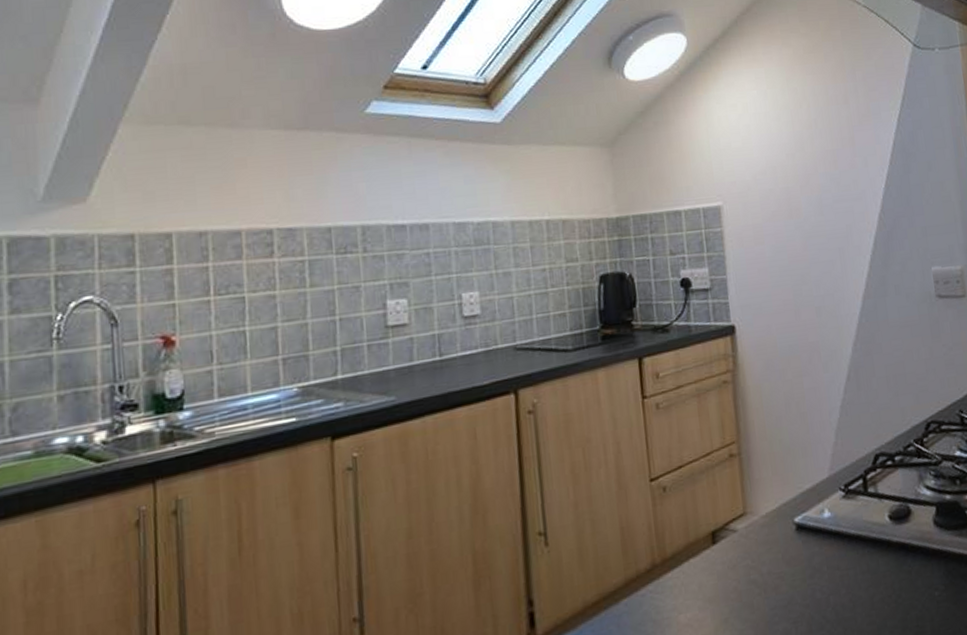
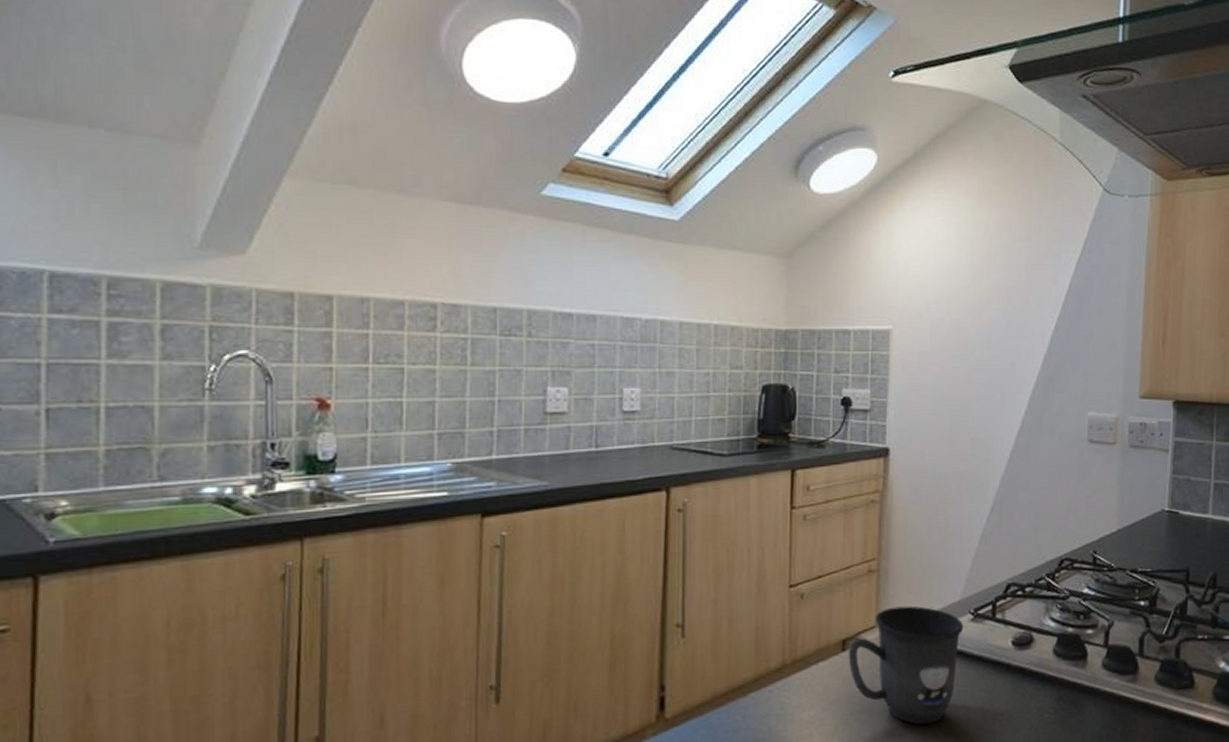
mug: none [719,487,837,617] -> present [848,606,964,725]

